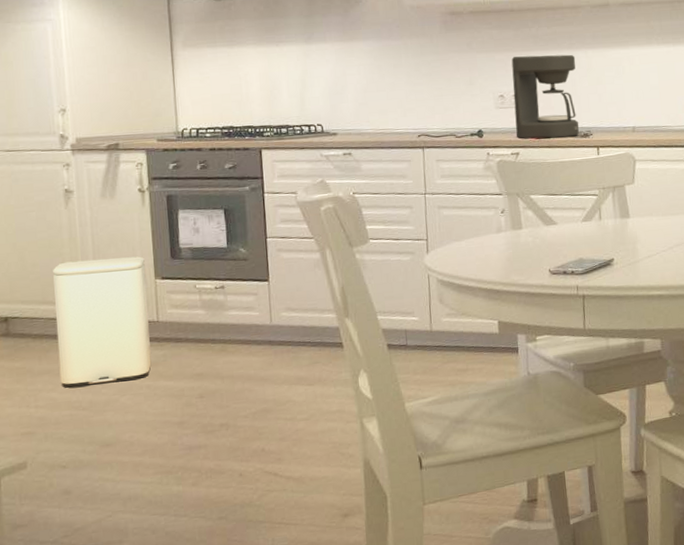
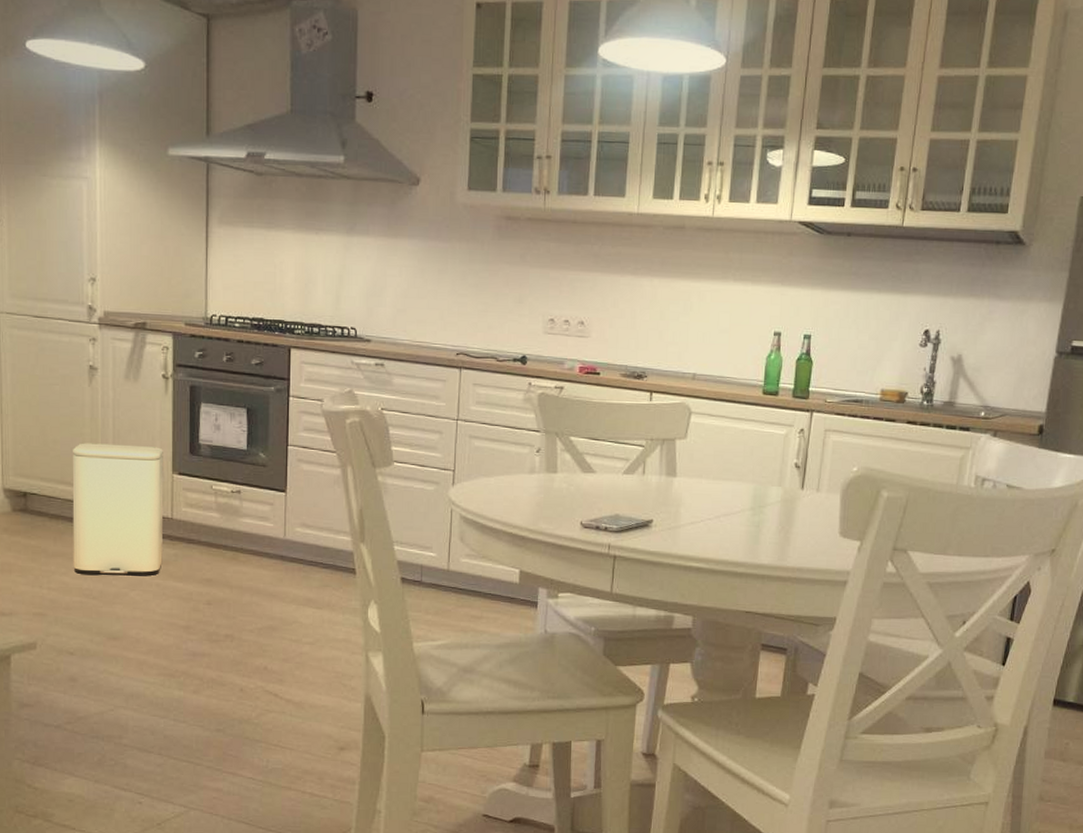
coffee maker: present [511,54,580,140] -> none [563,276,639,378]

